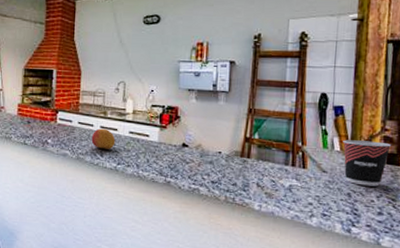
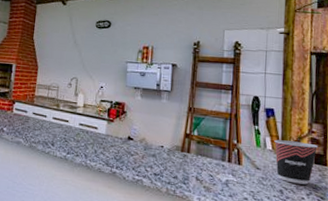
fruit: present [91,128,116,149] -> none [44,119,66,139]

